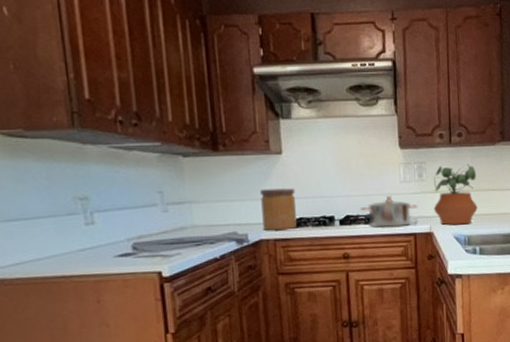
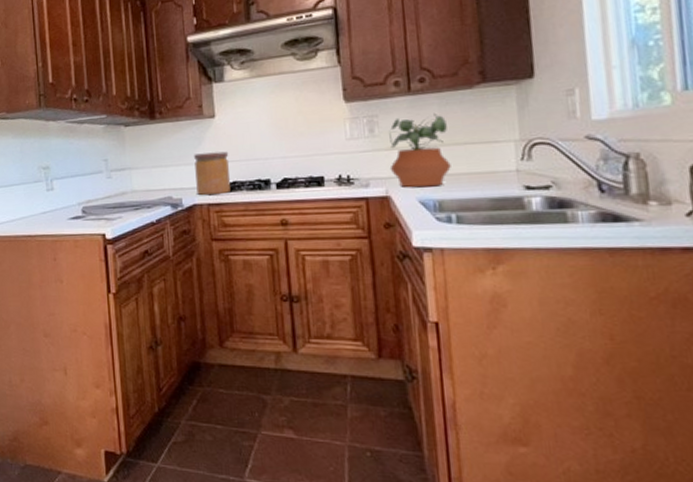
cooking pot: present [360,196,418,228] -> none [299,155,370,191]

